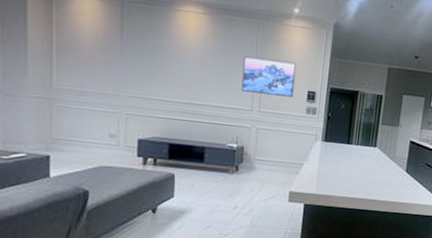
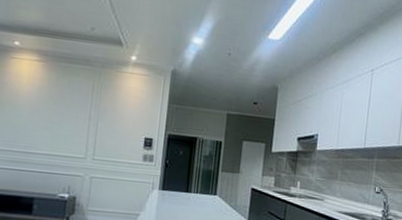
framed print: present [241,56,297,97] -> none [75,102,134,144]

